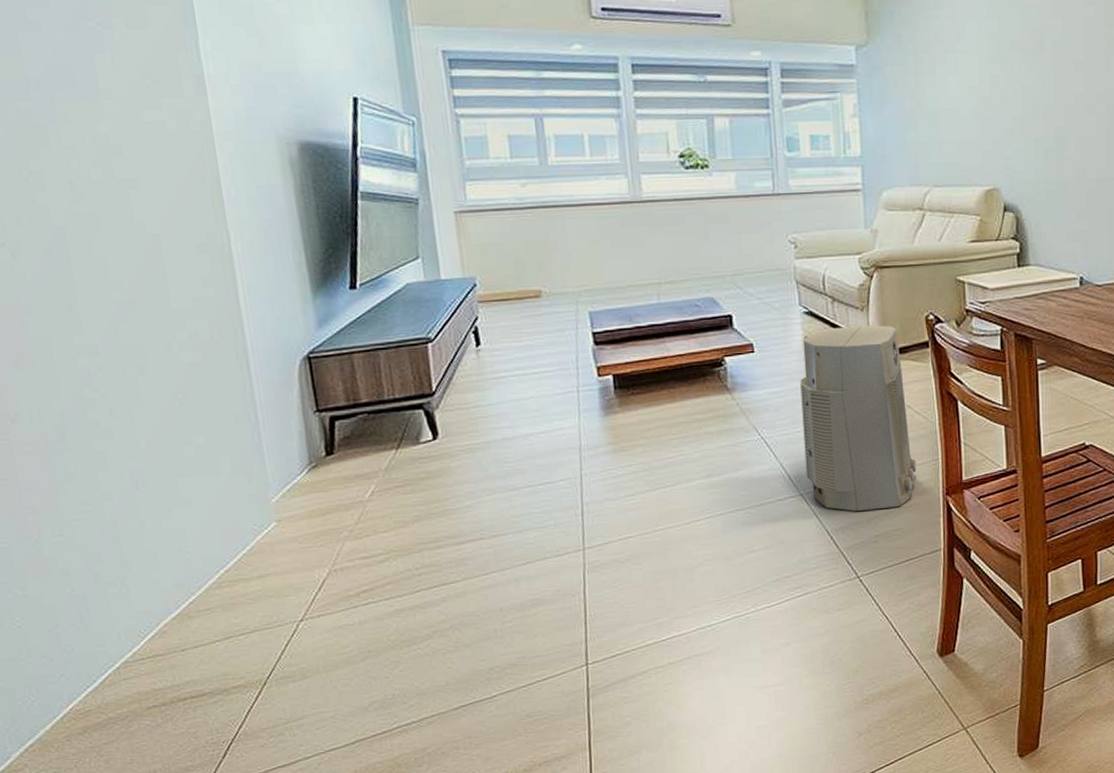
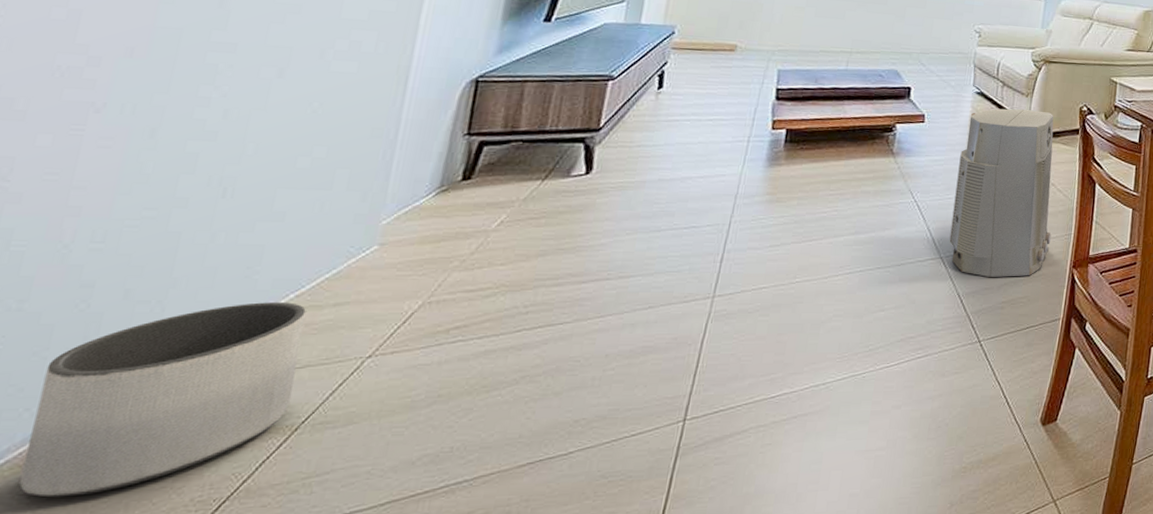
planter: none [62,577,253,742] -> present [19,302,306,498]

